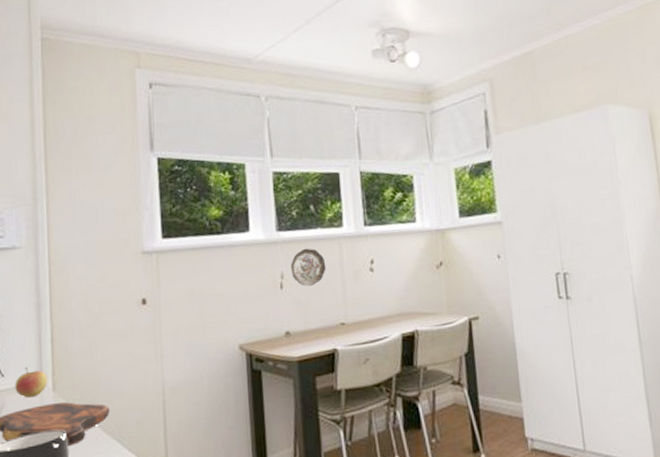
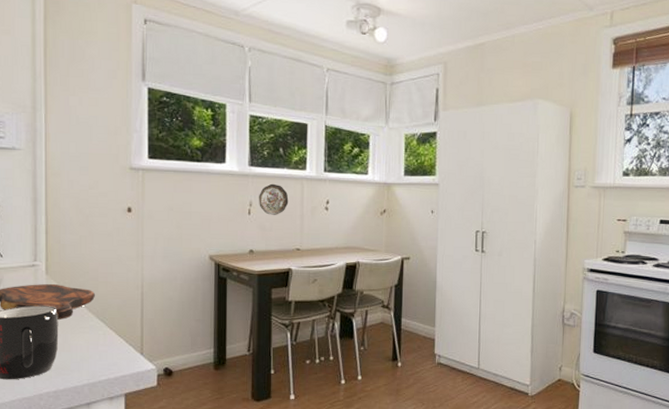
apple: present [15,367,48,398] -> none [12,252,42,277]

